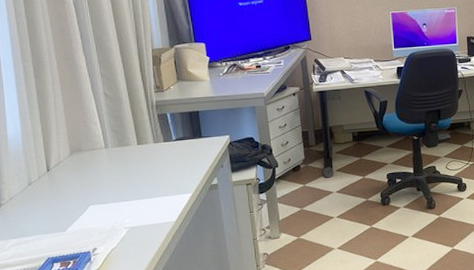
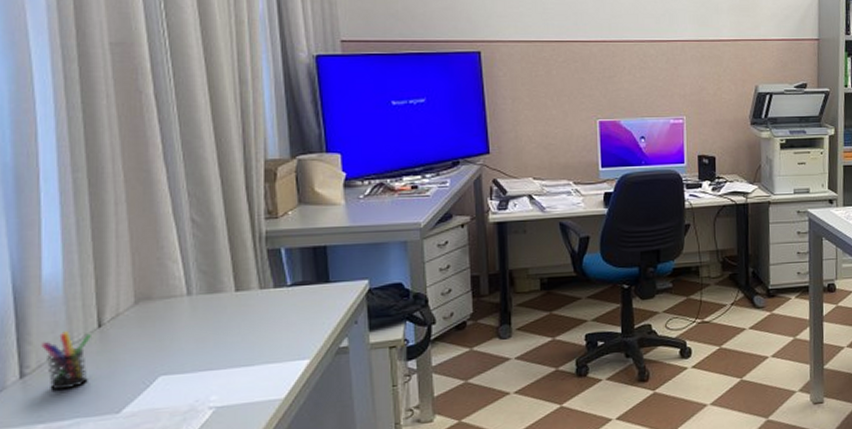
pen holder: none [11,174,43,216] -> present [41,331,91,391]

